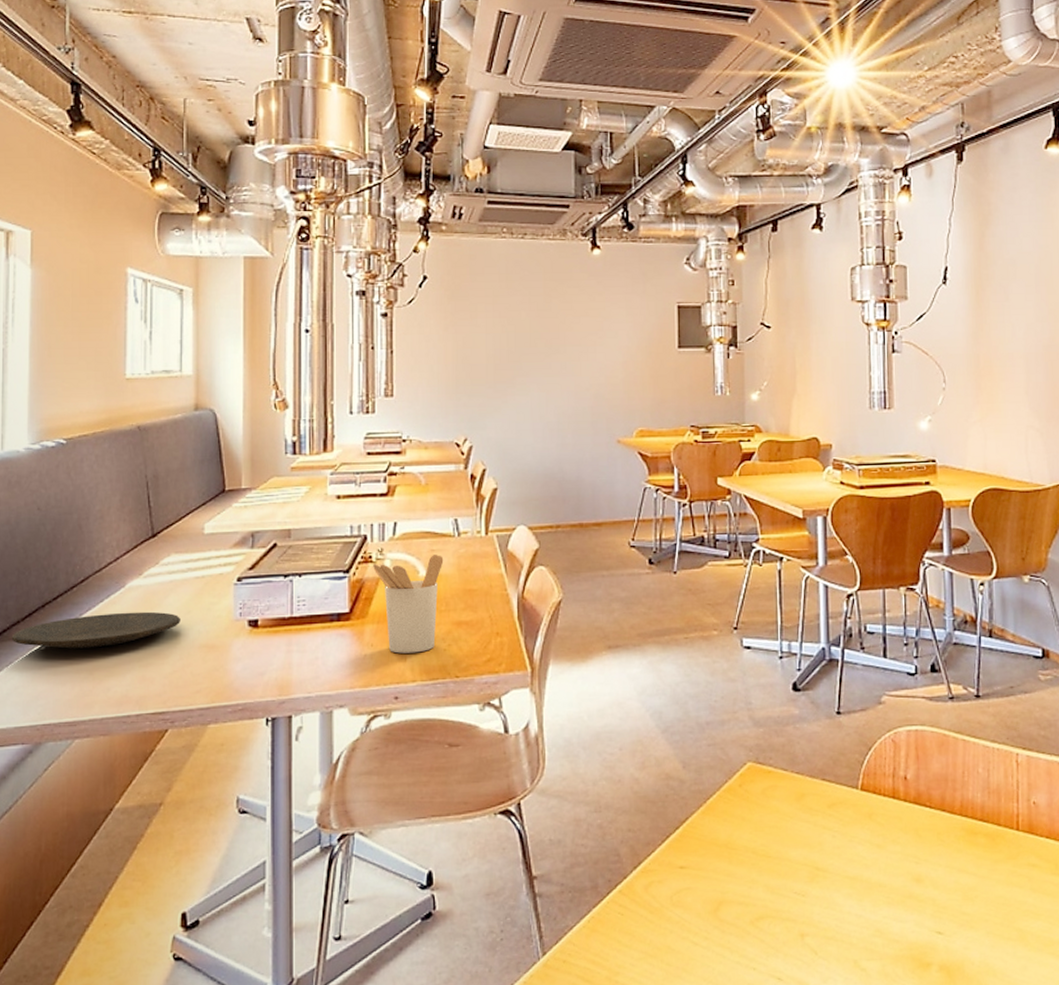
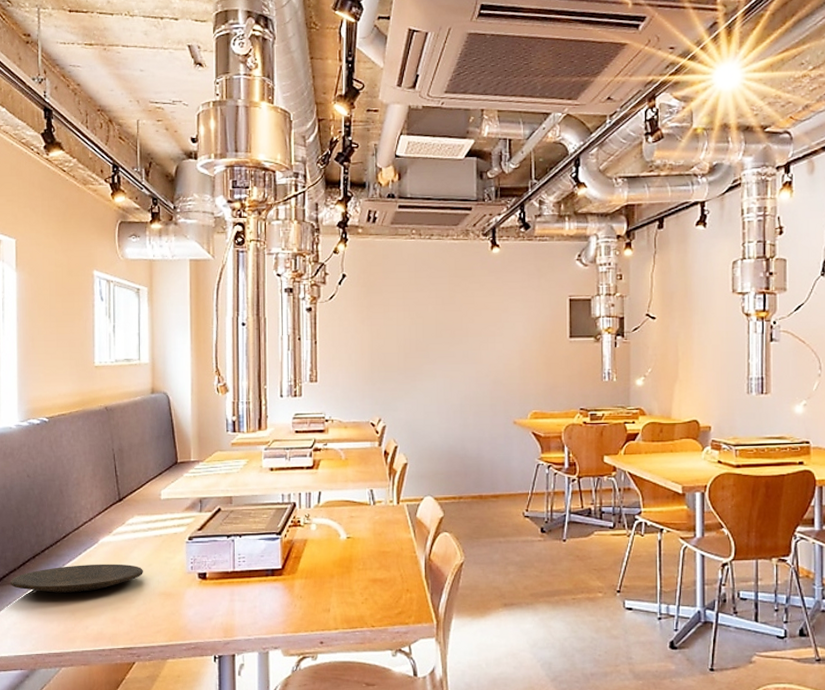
utensil holder: present [373,555,444,654] -> none [301,520,361,605]

